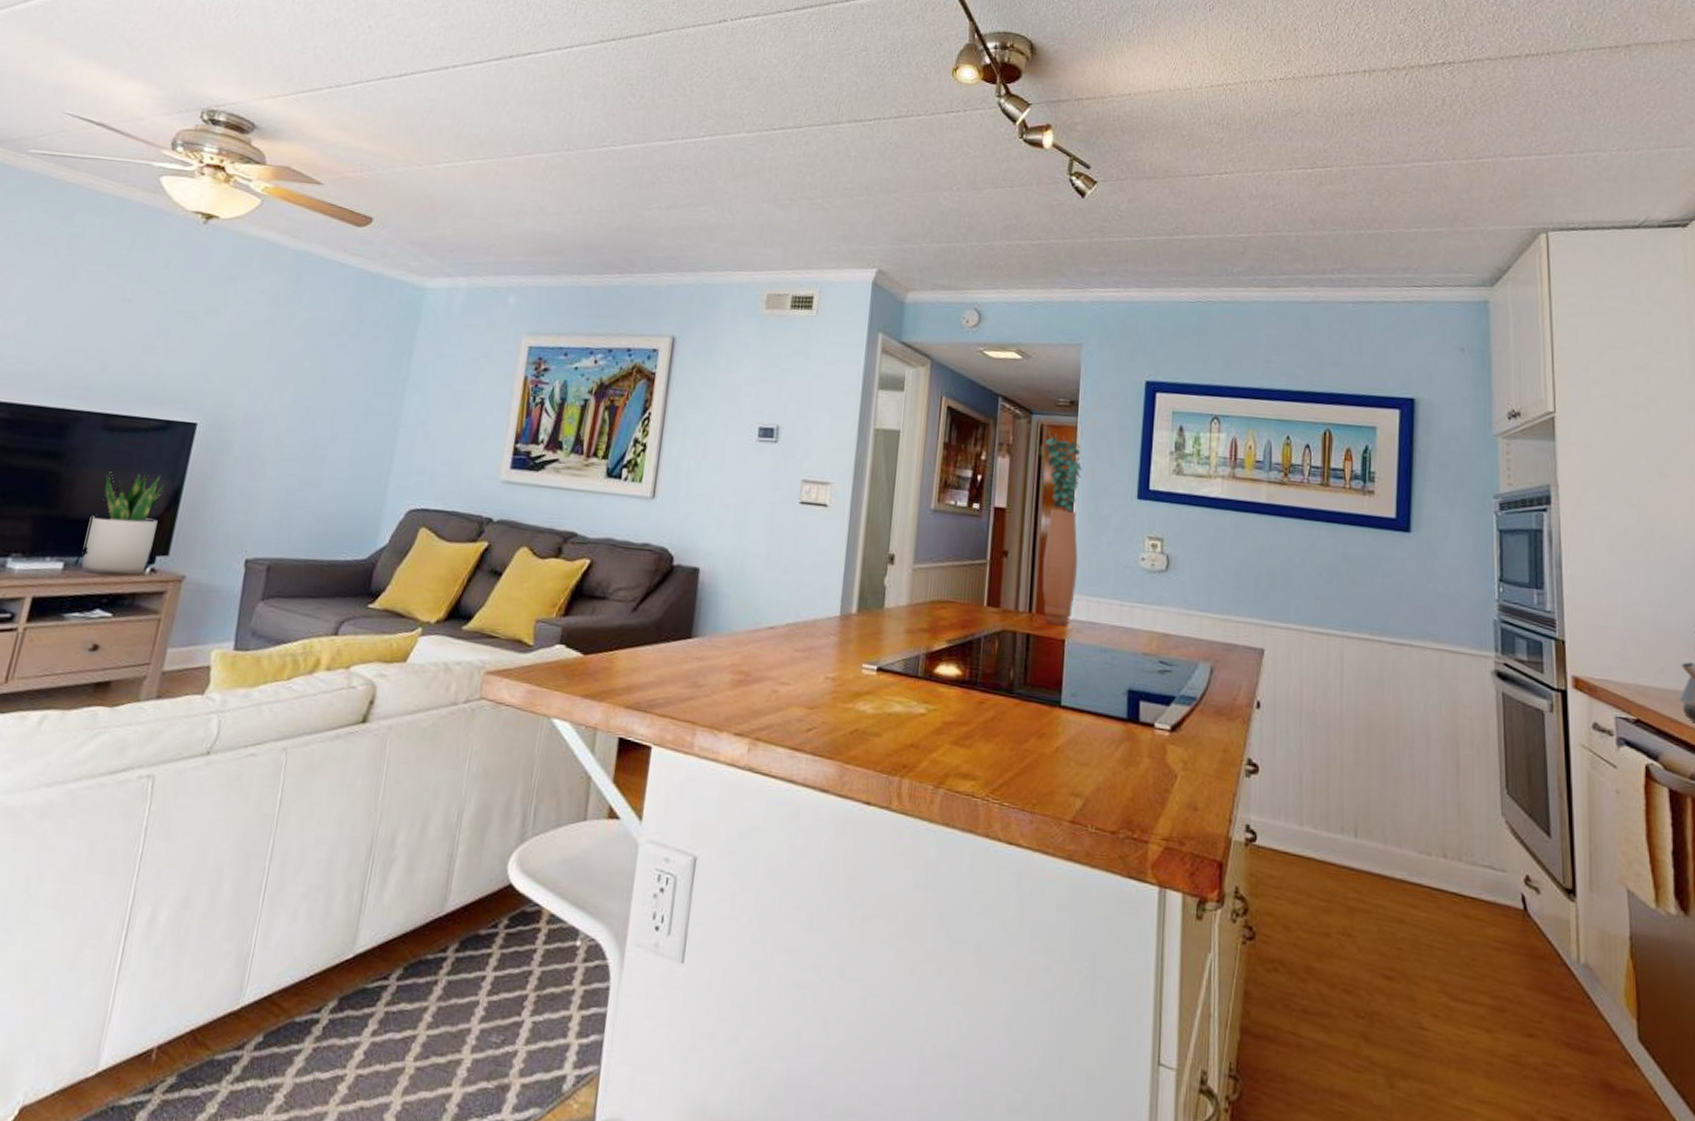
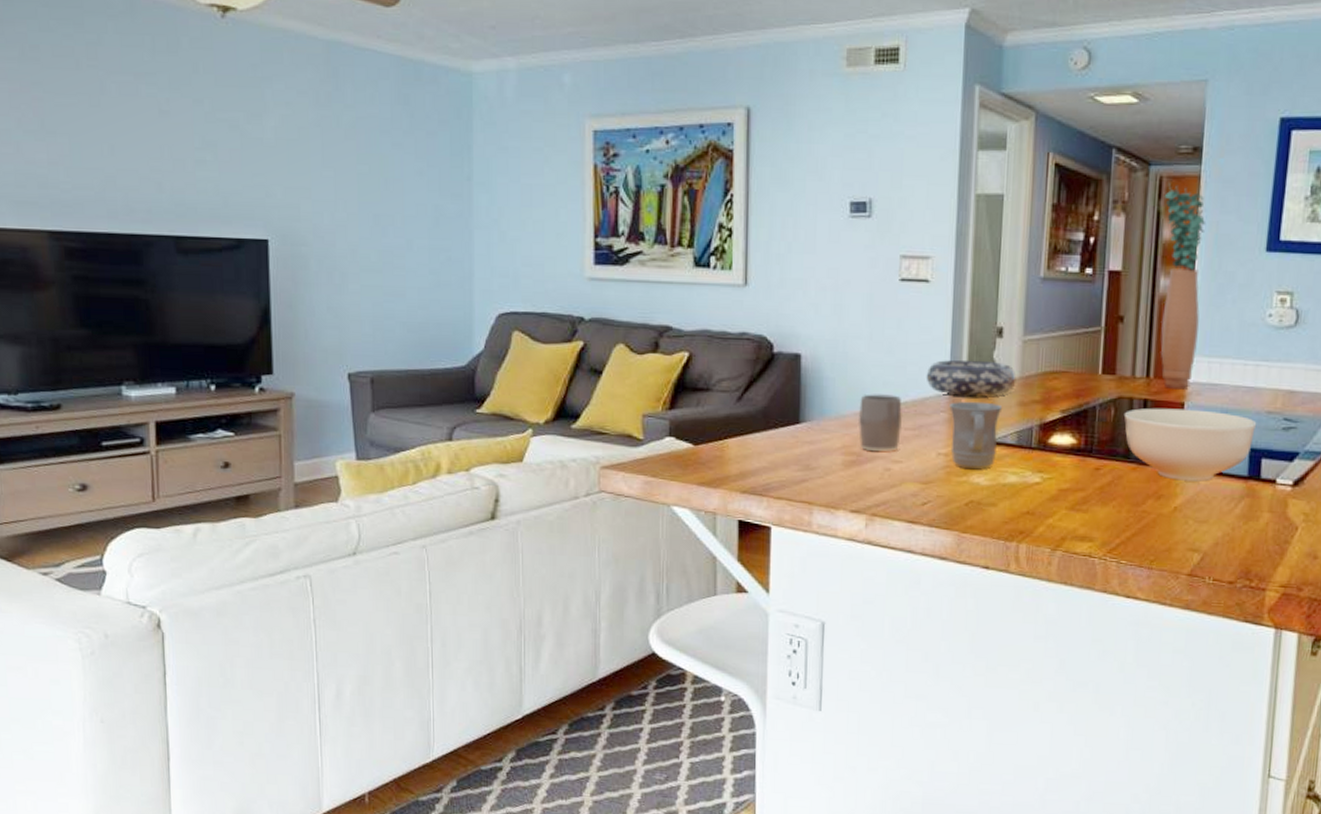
planter: present [80,472,164,576] -> none [188,294,255,398]
mug: none [749,612,794,673] -> present [858,393,903,452]
decorative bowl: none [818,582,906,622] -> present [926,359,1017,397]
mug: none [838,625,891,697] -> present [949,401,1003,470]
bowl: none [1007,643,1134,722] -> present [1123,408,1257,482]

